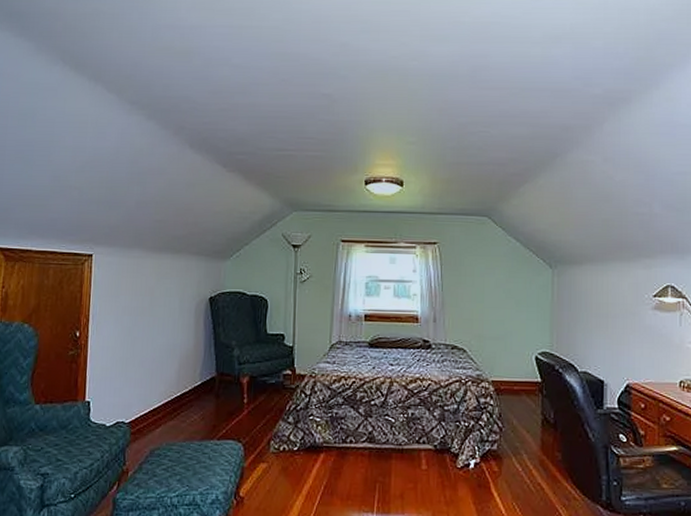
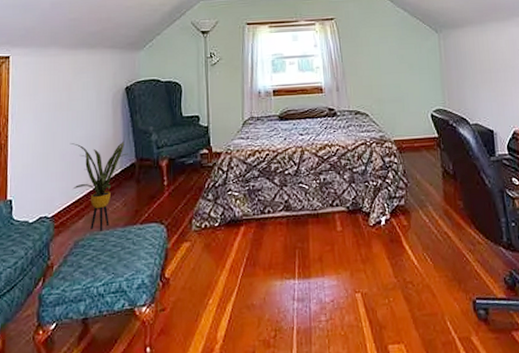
house plant: none [150,350,209,442] -> present [70,140,128,231]

